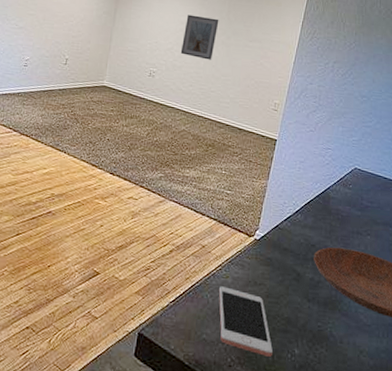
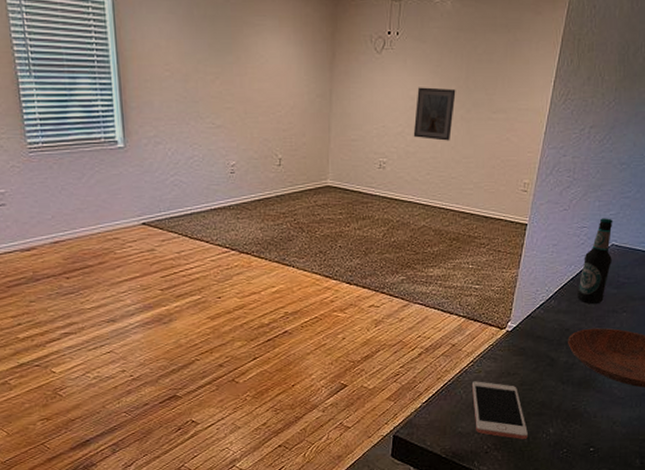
bottle: none [323,142,356,224] -> present [577,218,613,305]

